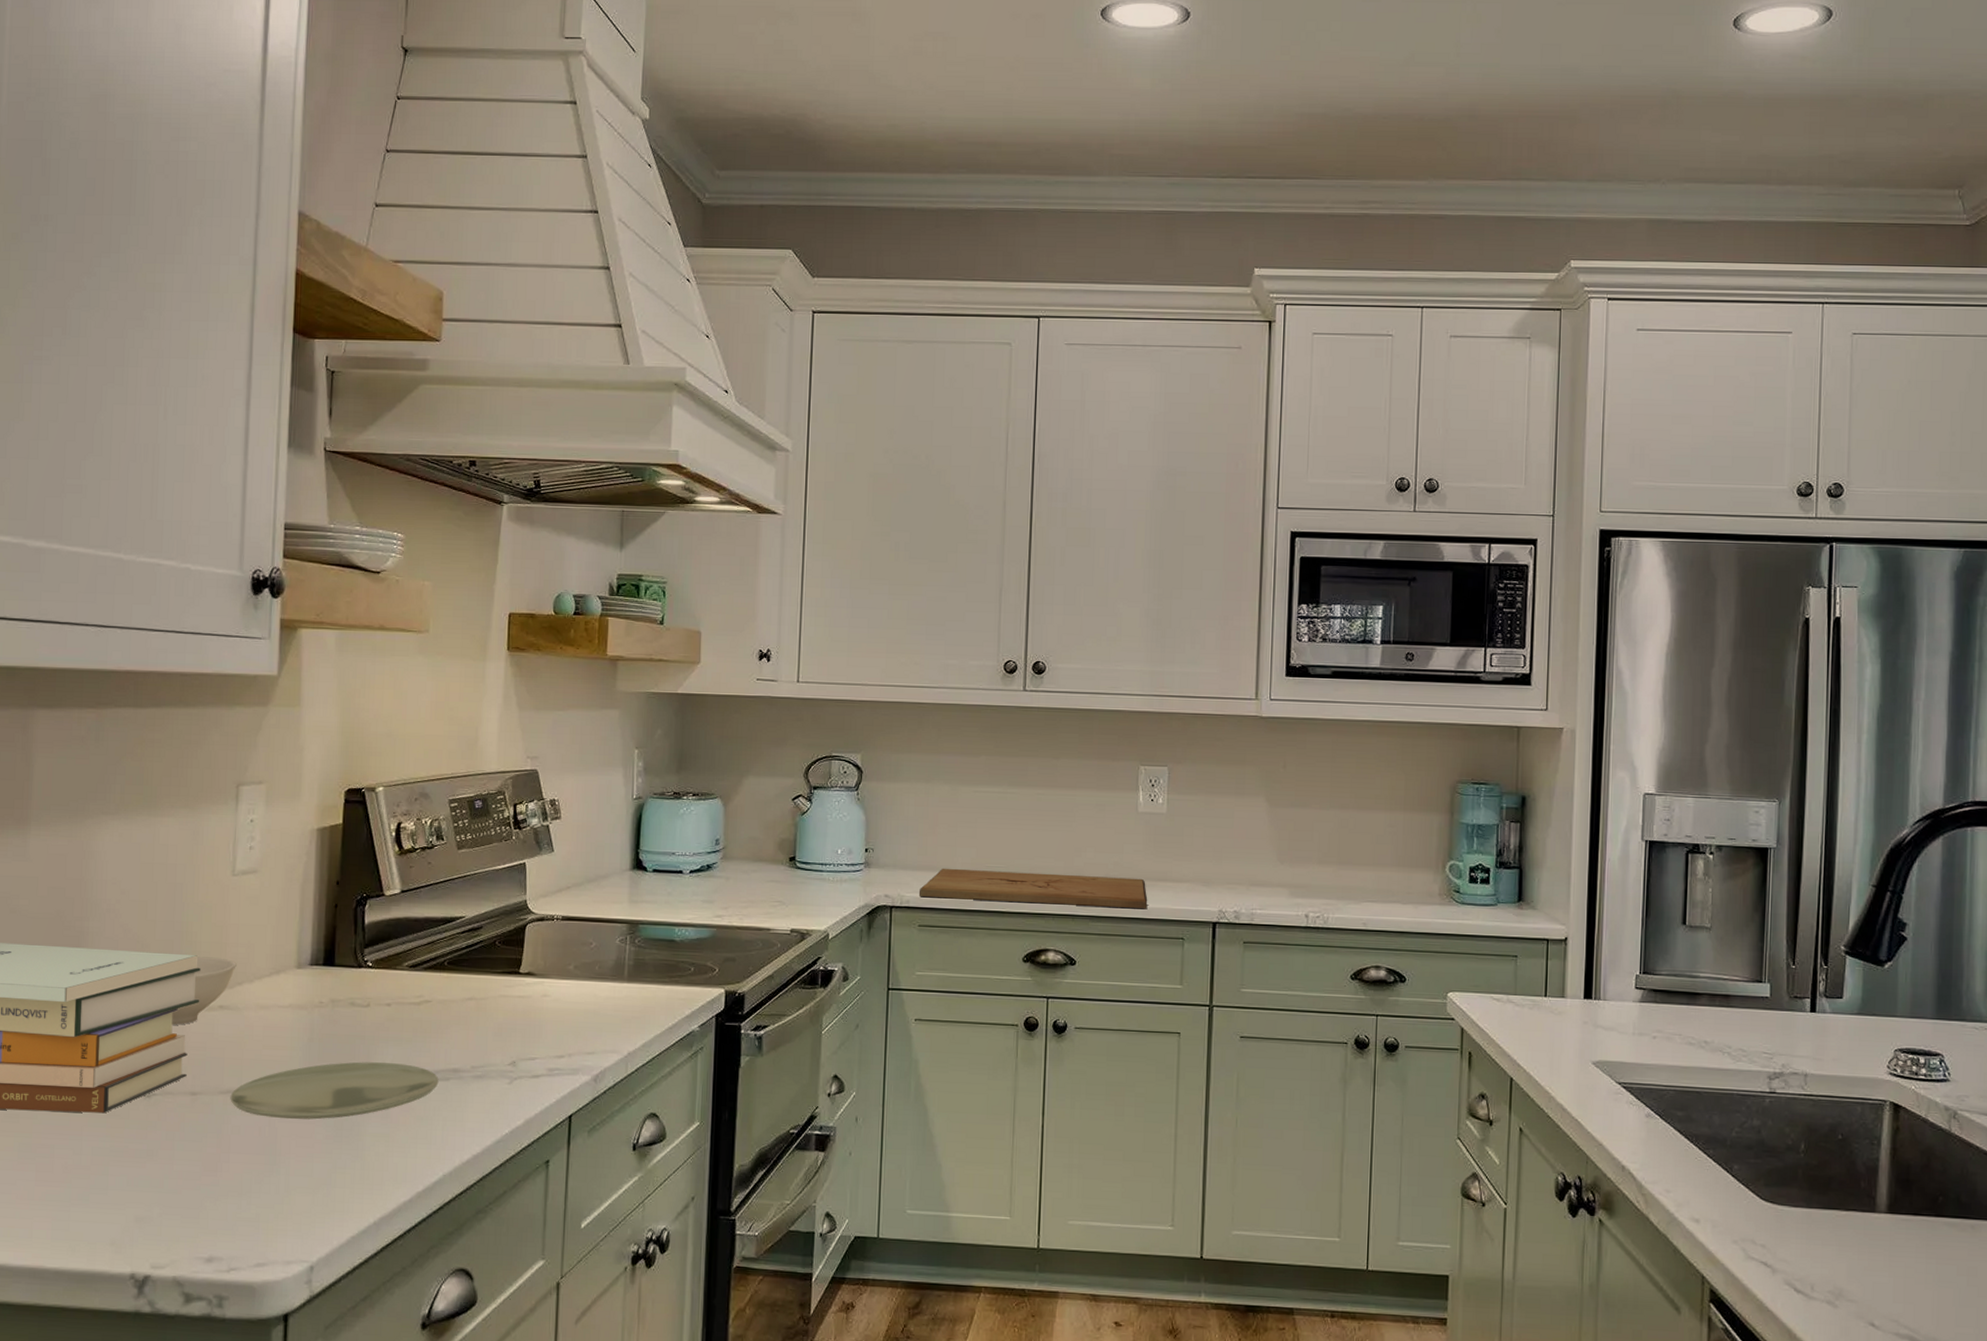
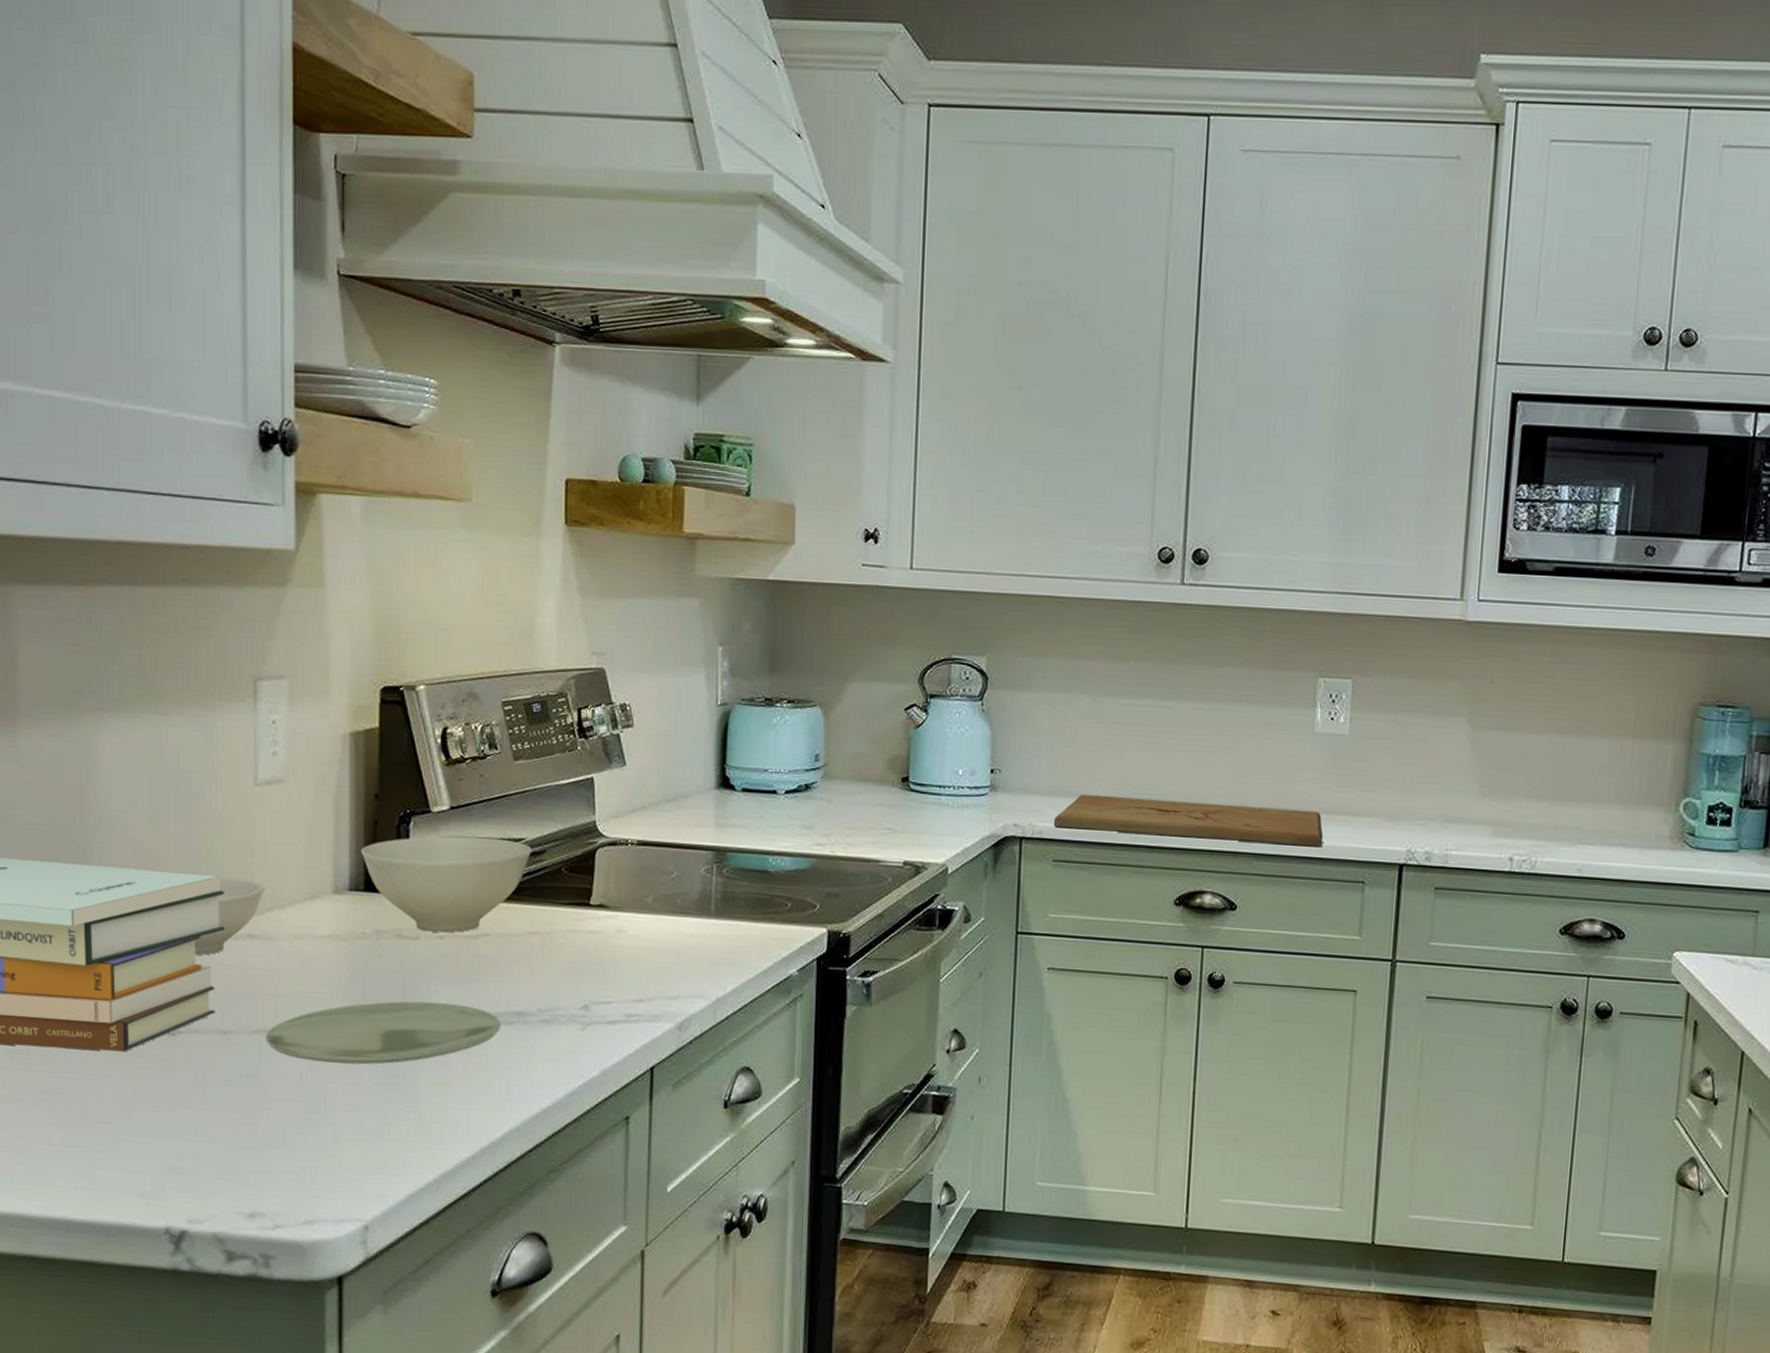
bowl: none [322,915,471,1001] -> present [361,836,532,933]

